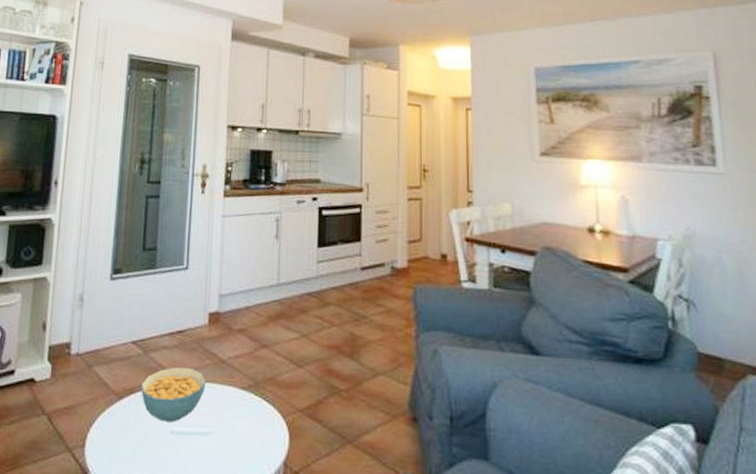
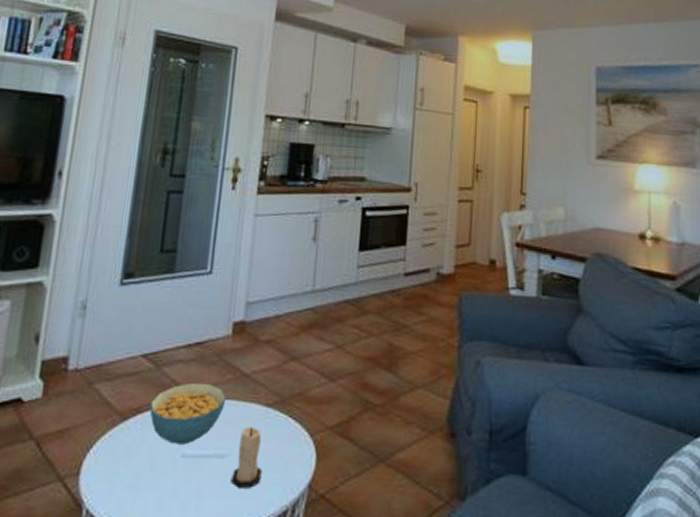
candle: none [215,407,241,464] -> present [231,426,262,488]

